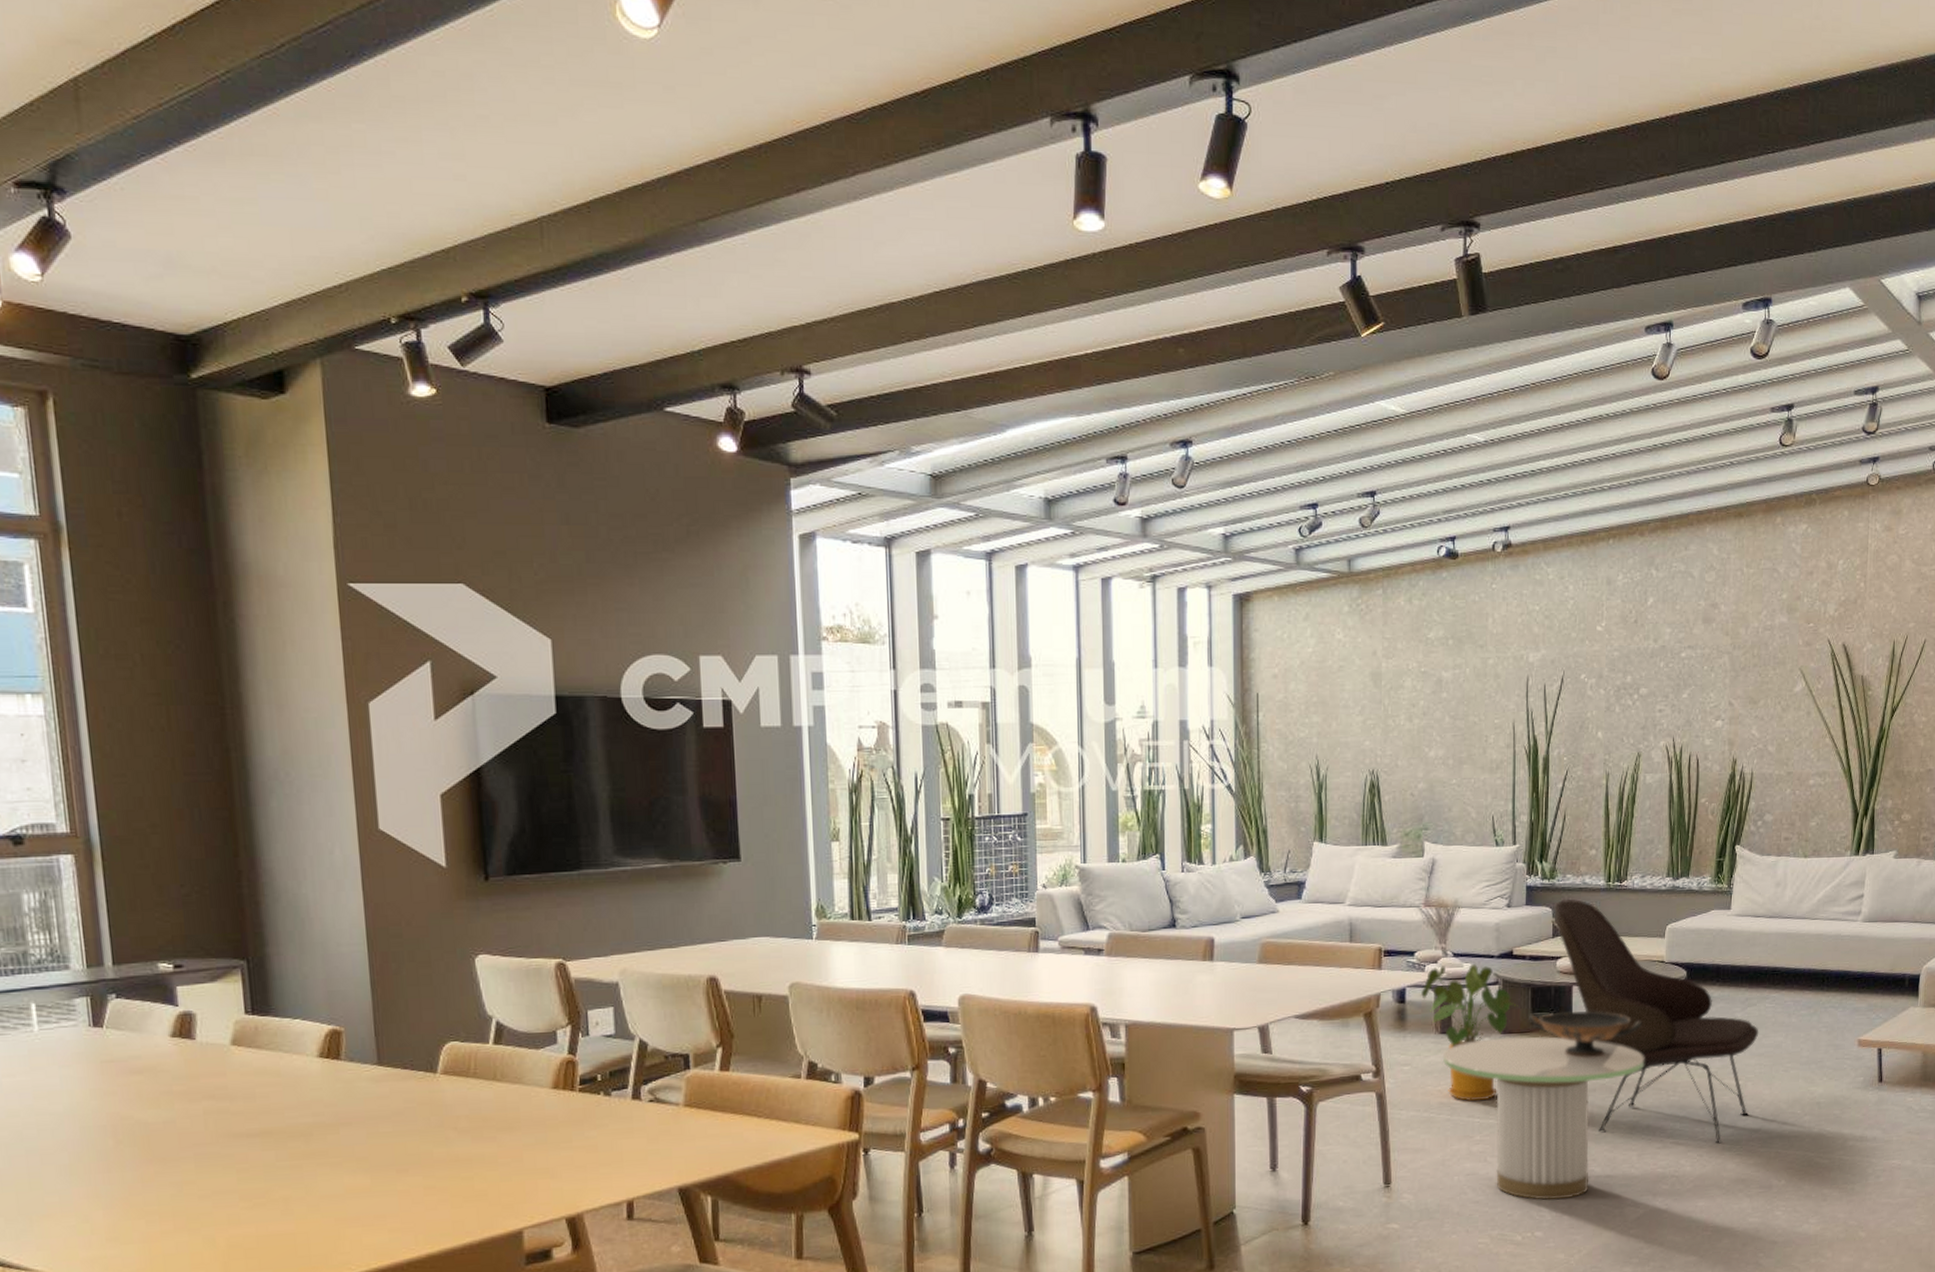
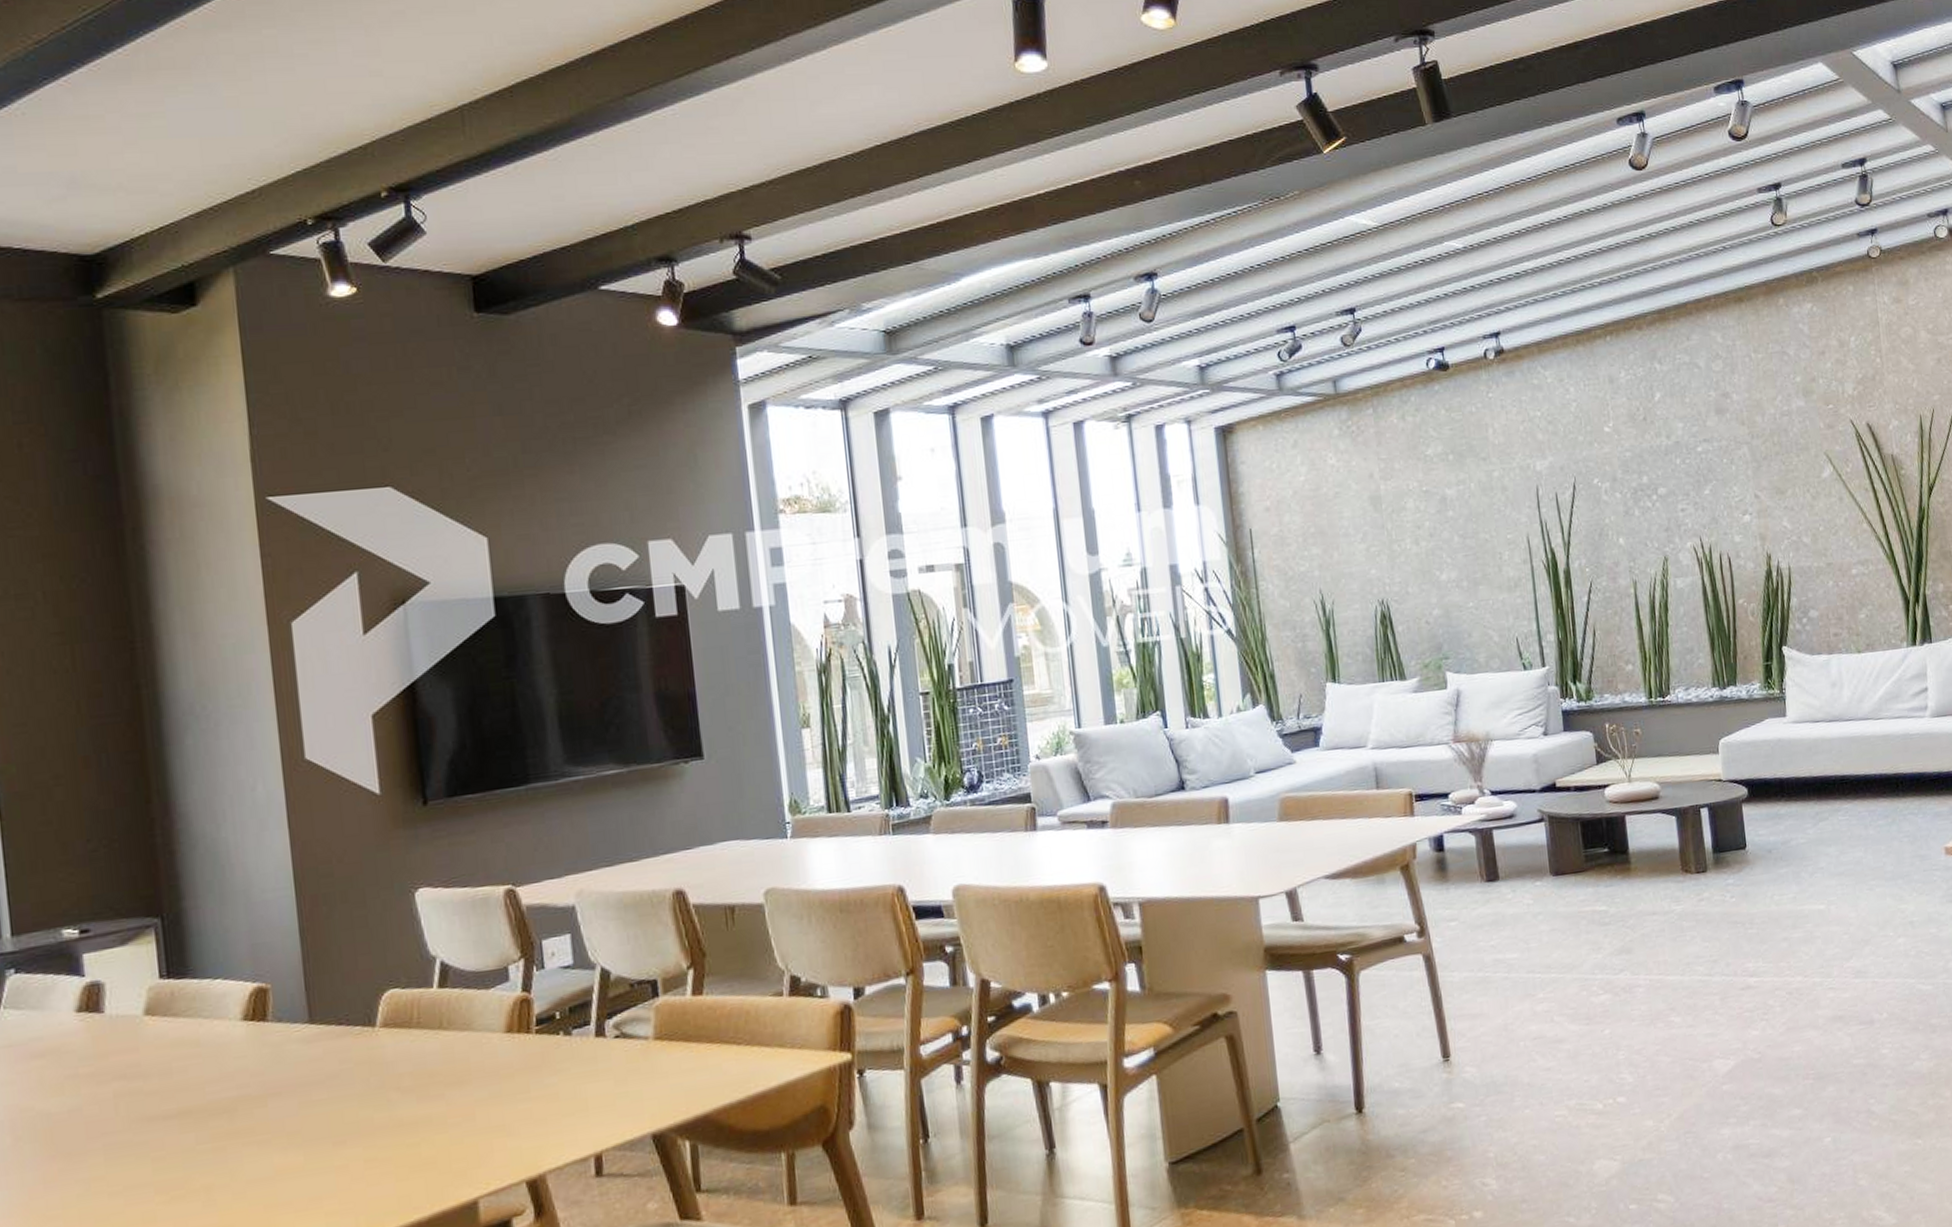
house plant: present [1420,964,1518,1102] -> none [1460,801,1568,956]
side table: present [1442,1036,1644,1201] -> none [1492,874,1714,1060]
decorative bowl: present [1529,1011,1643,1057] -> none [1581,841,1707,894]
lounge chair: present [1554,899,1759,1144] -> none [1594,720,1836,979]

